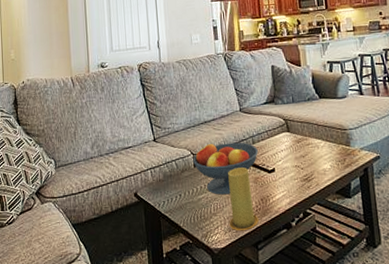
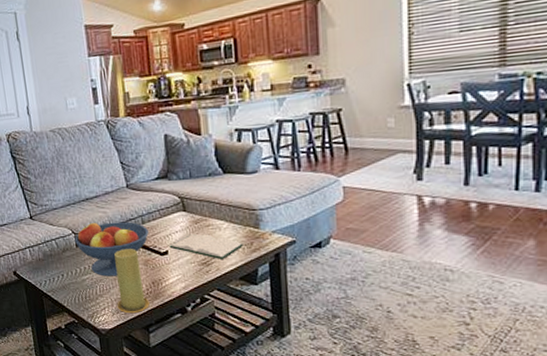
hardback book: none [276,152,338,175] -> present [169,234,243,259]

